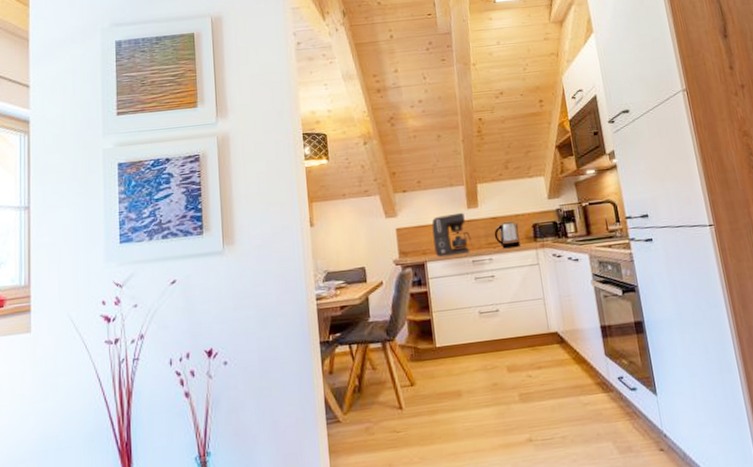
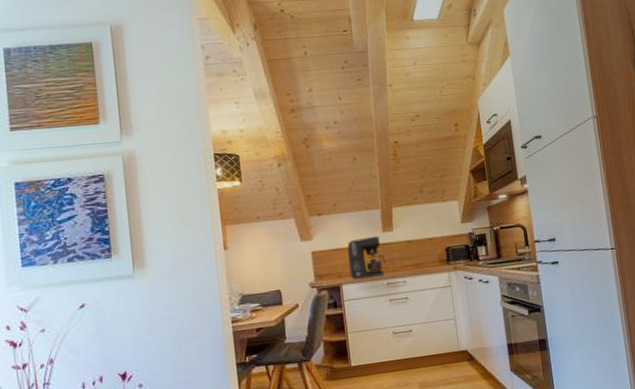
kettle: present [494,221,522,249] -> none [408,244,435,272]

